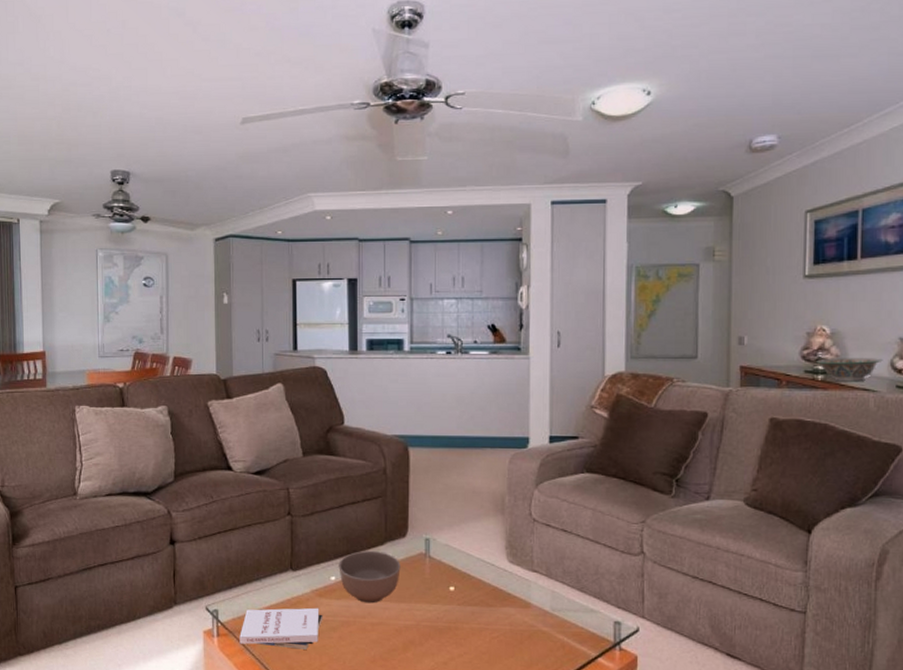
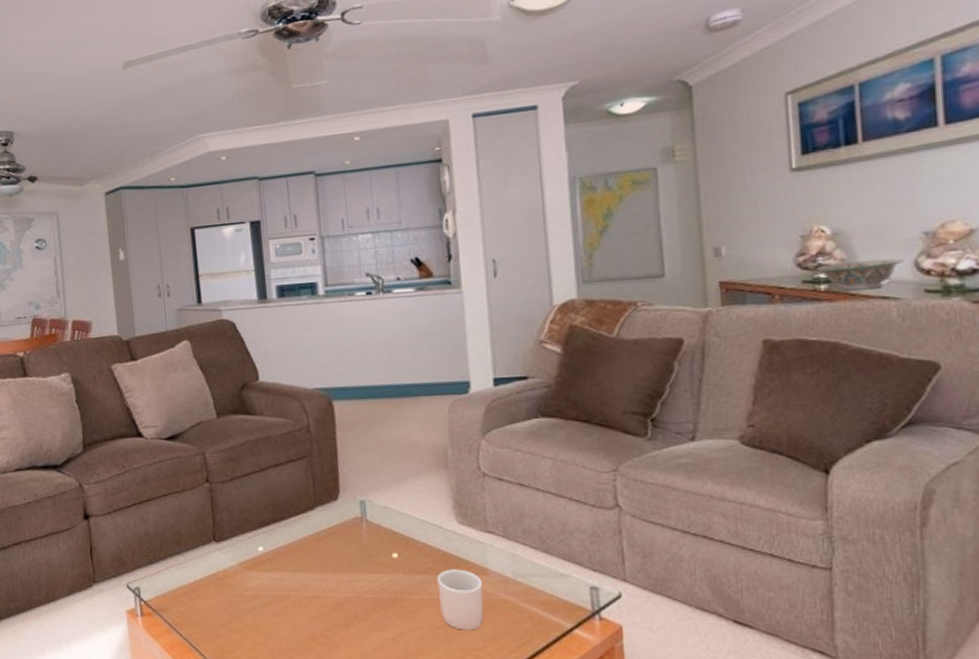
books: present [239,607,323,650] -> none [164,581,254,628]
bowl: present [339,551,401,604] -> none [265,517,335,575]
mug: none [486,602,525,657] -> present [437,569,484,631]

